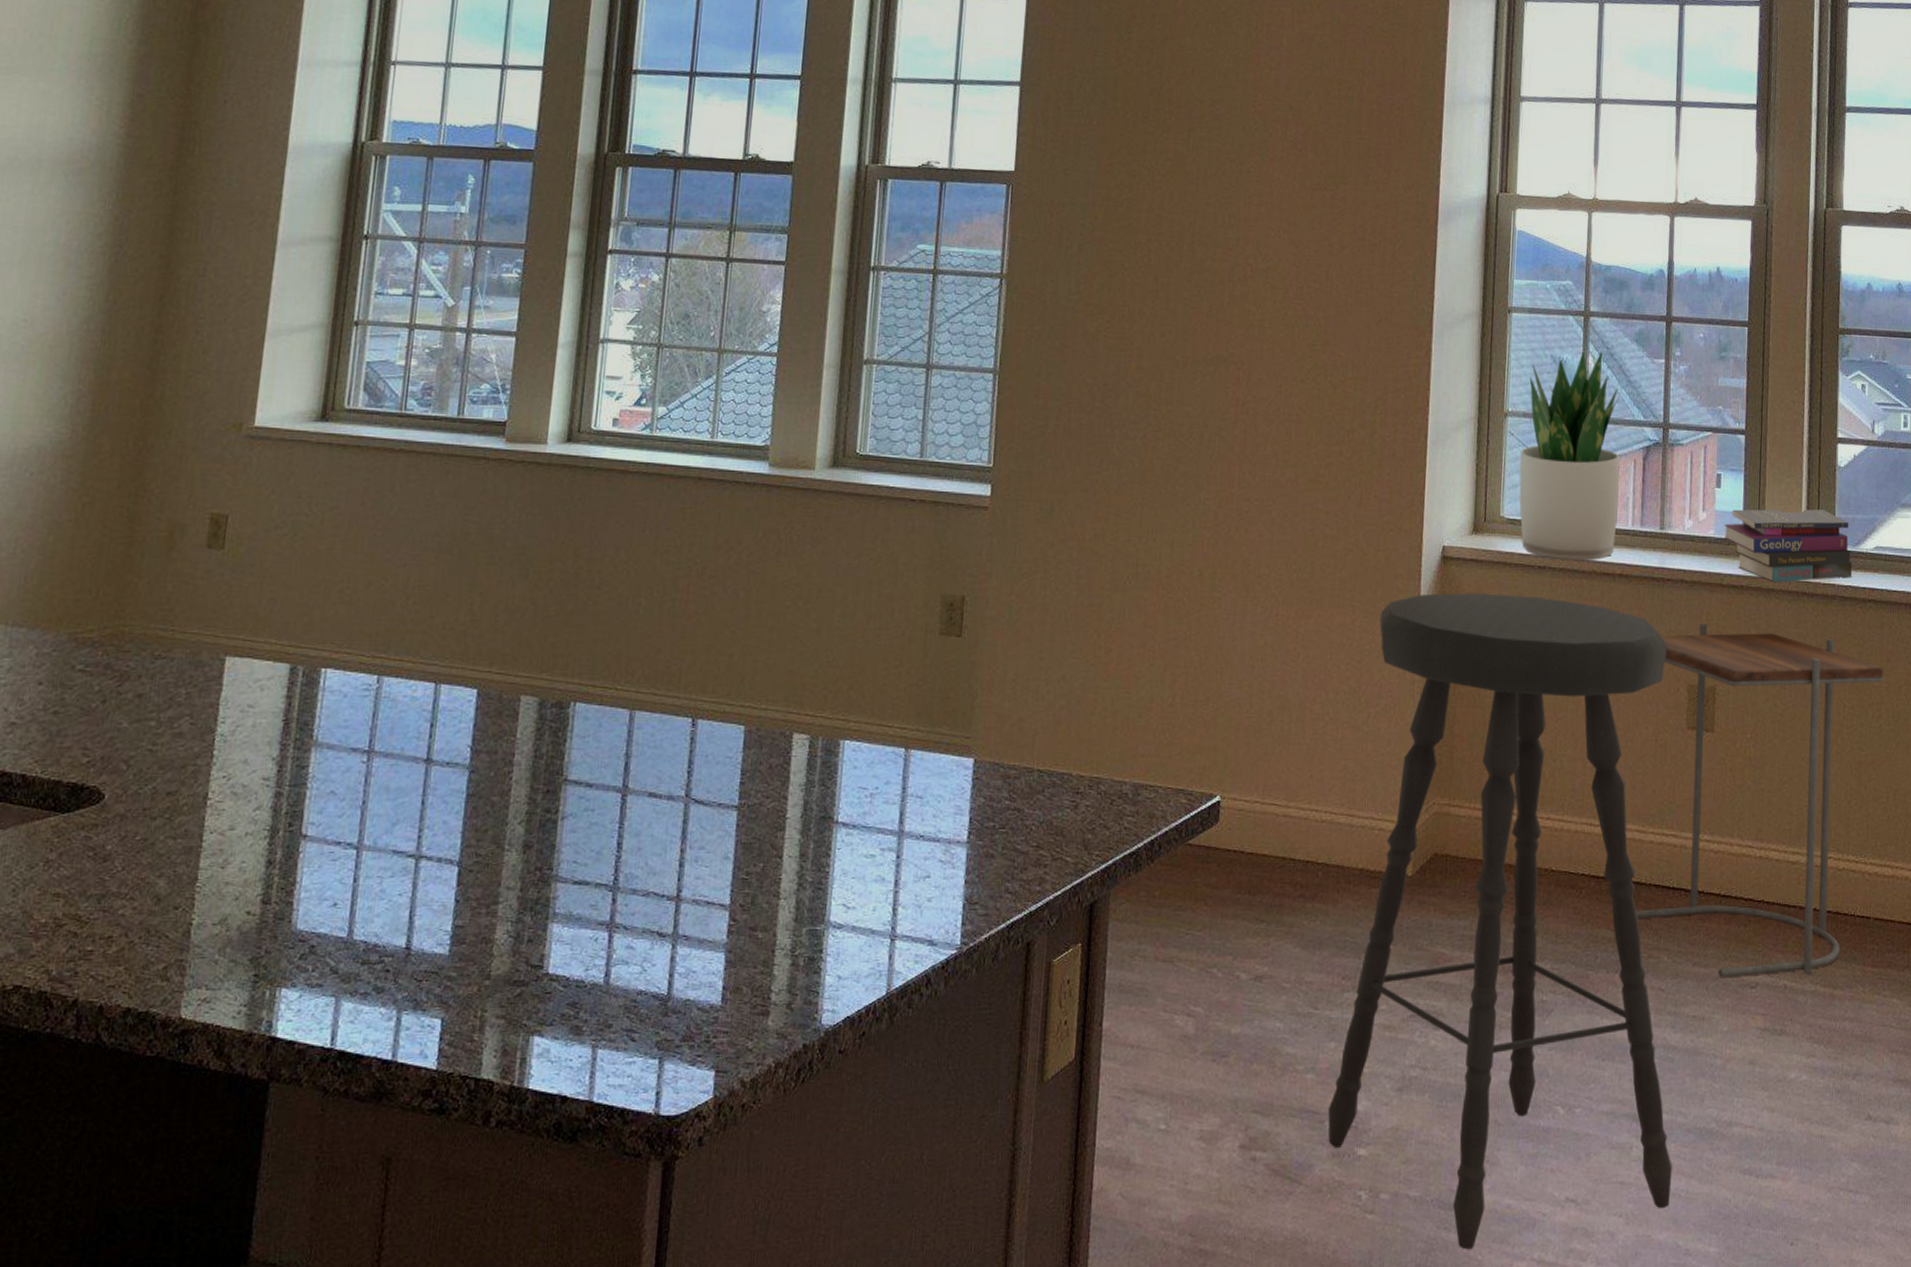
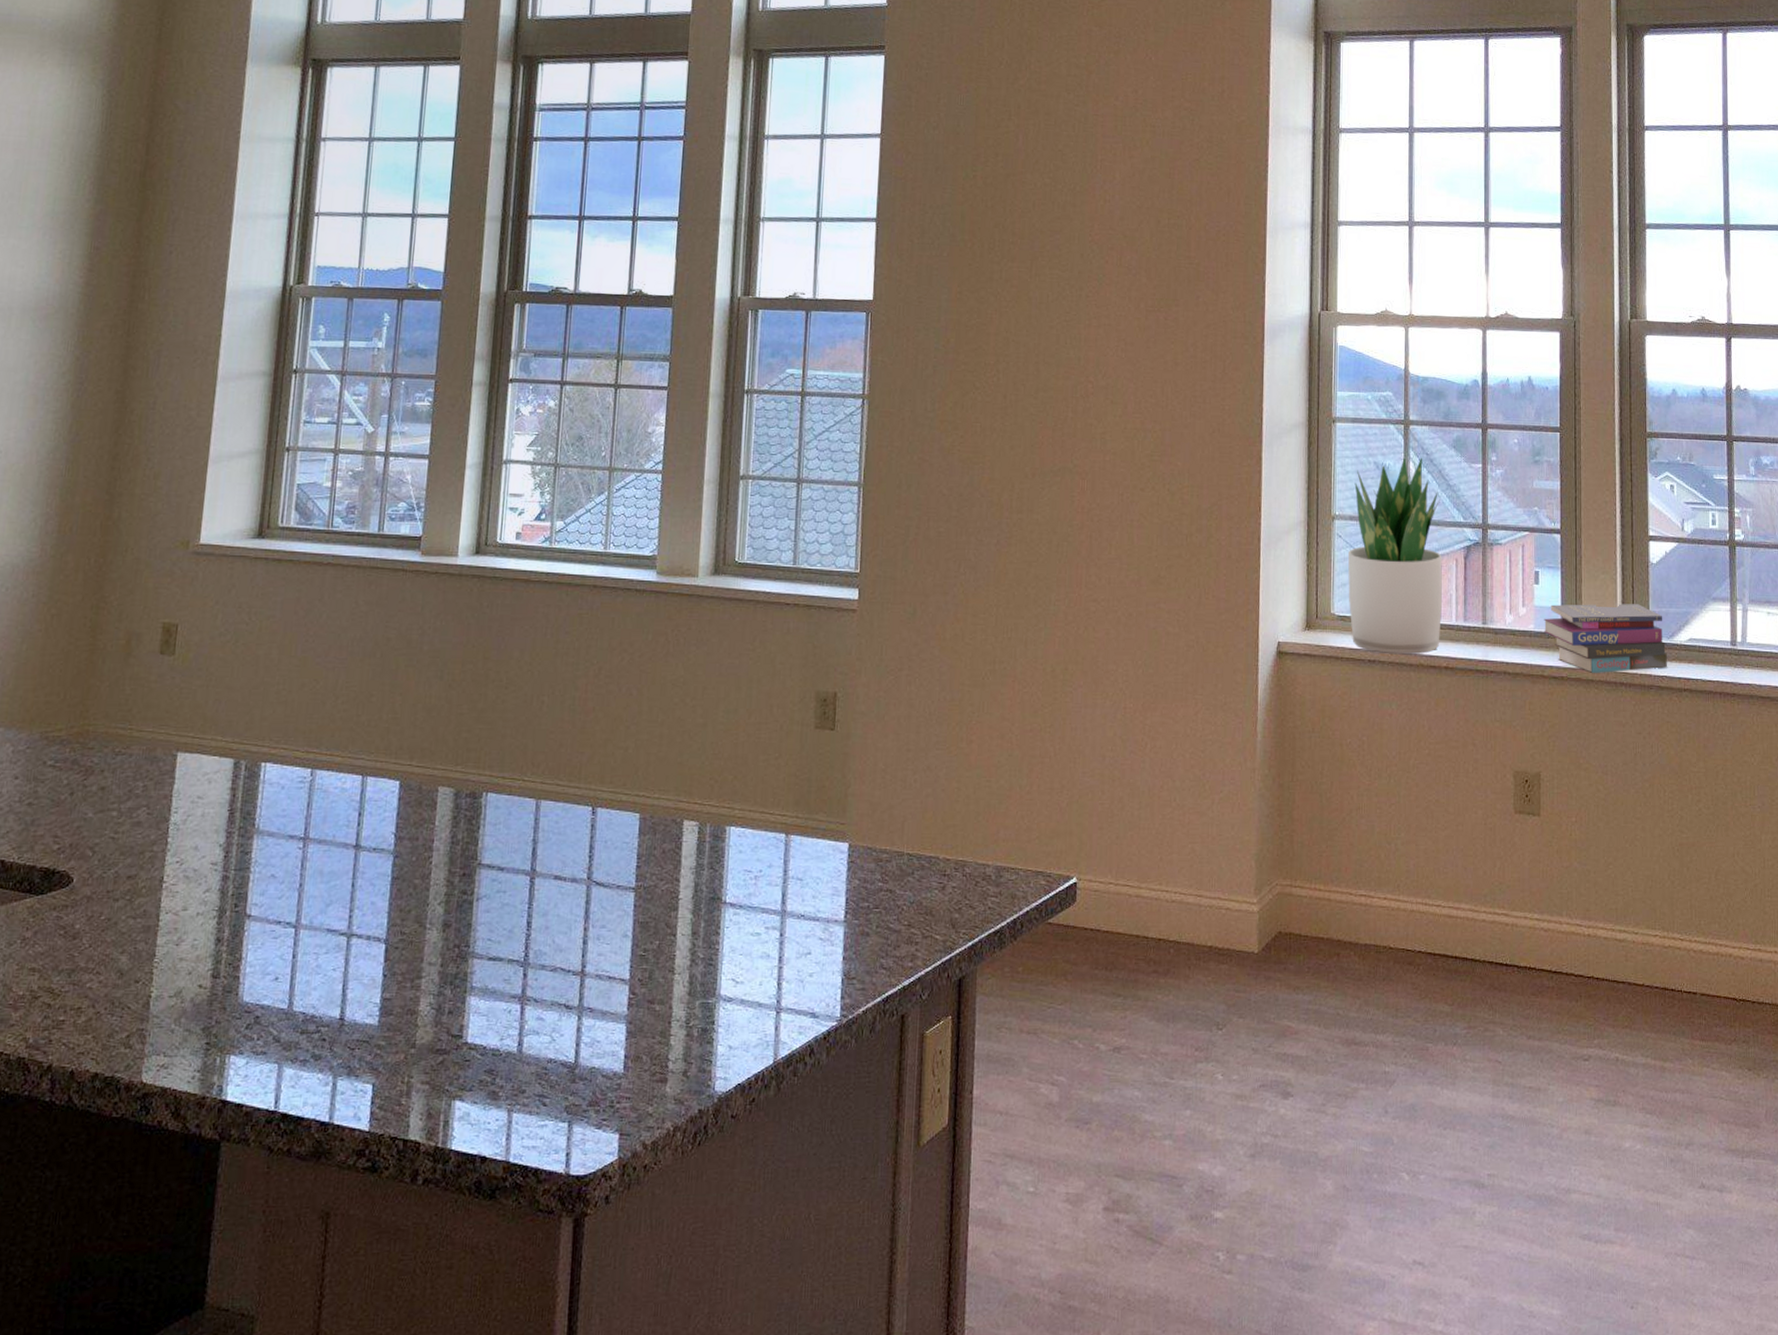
music stool: present [1328,593,1672,1250] -> none [1185,685,1514,1310]
side table: present [1635,623,1884,978] -> none [1471,713,1702,1051]

